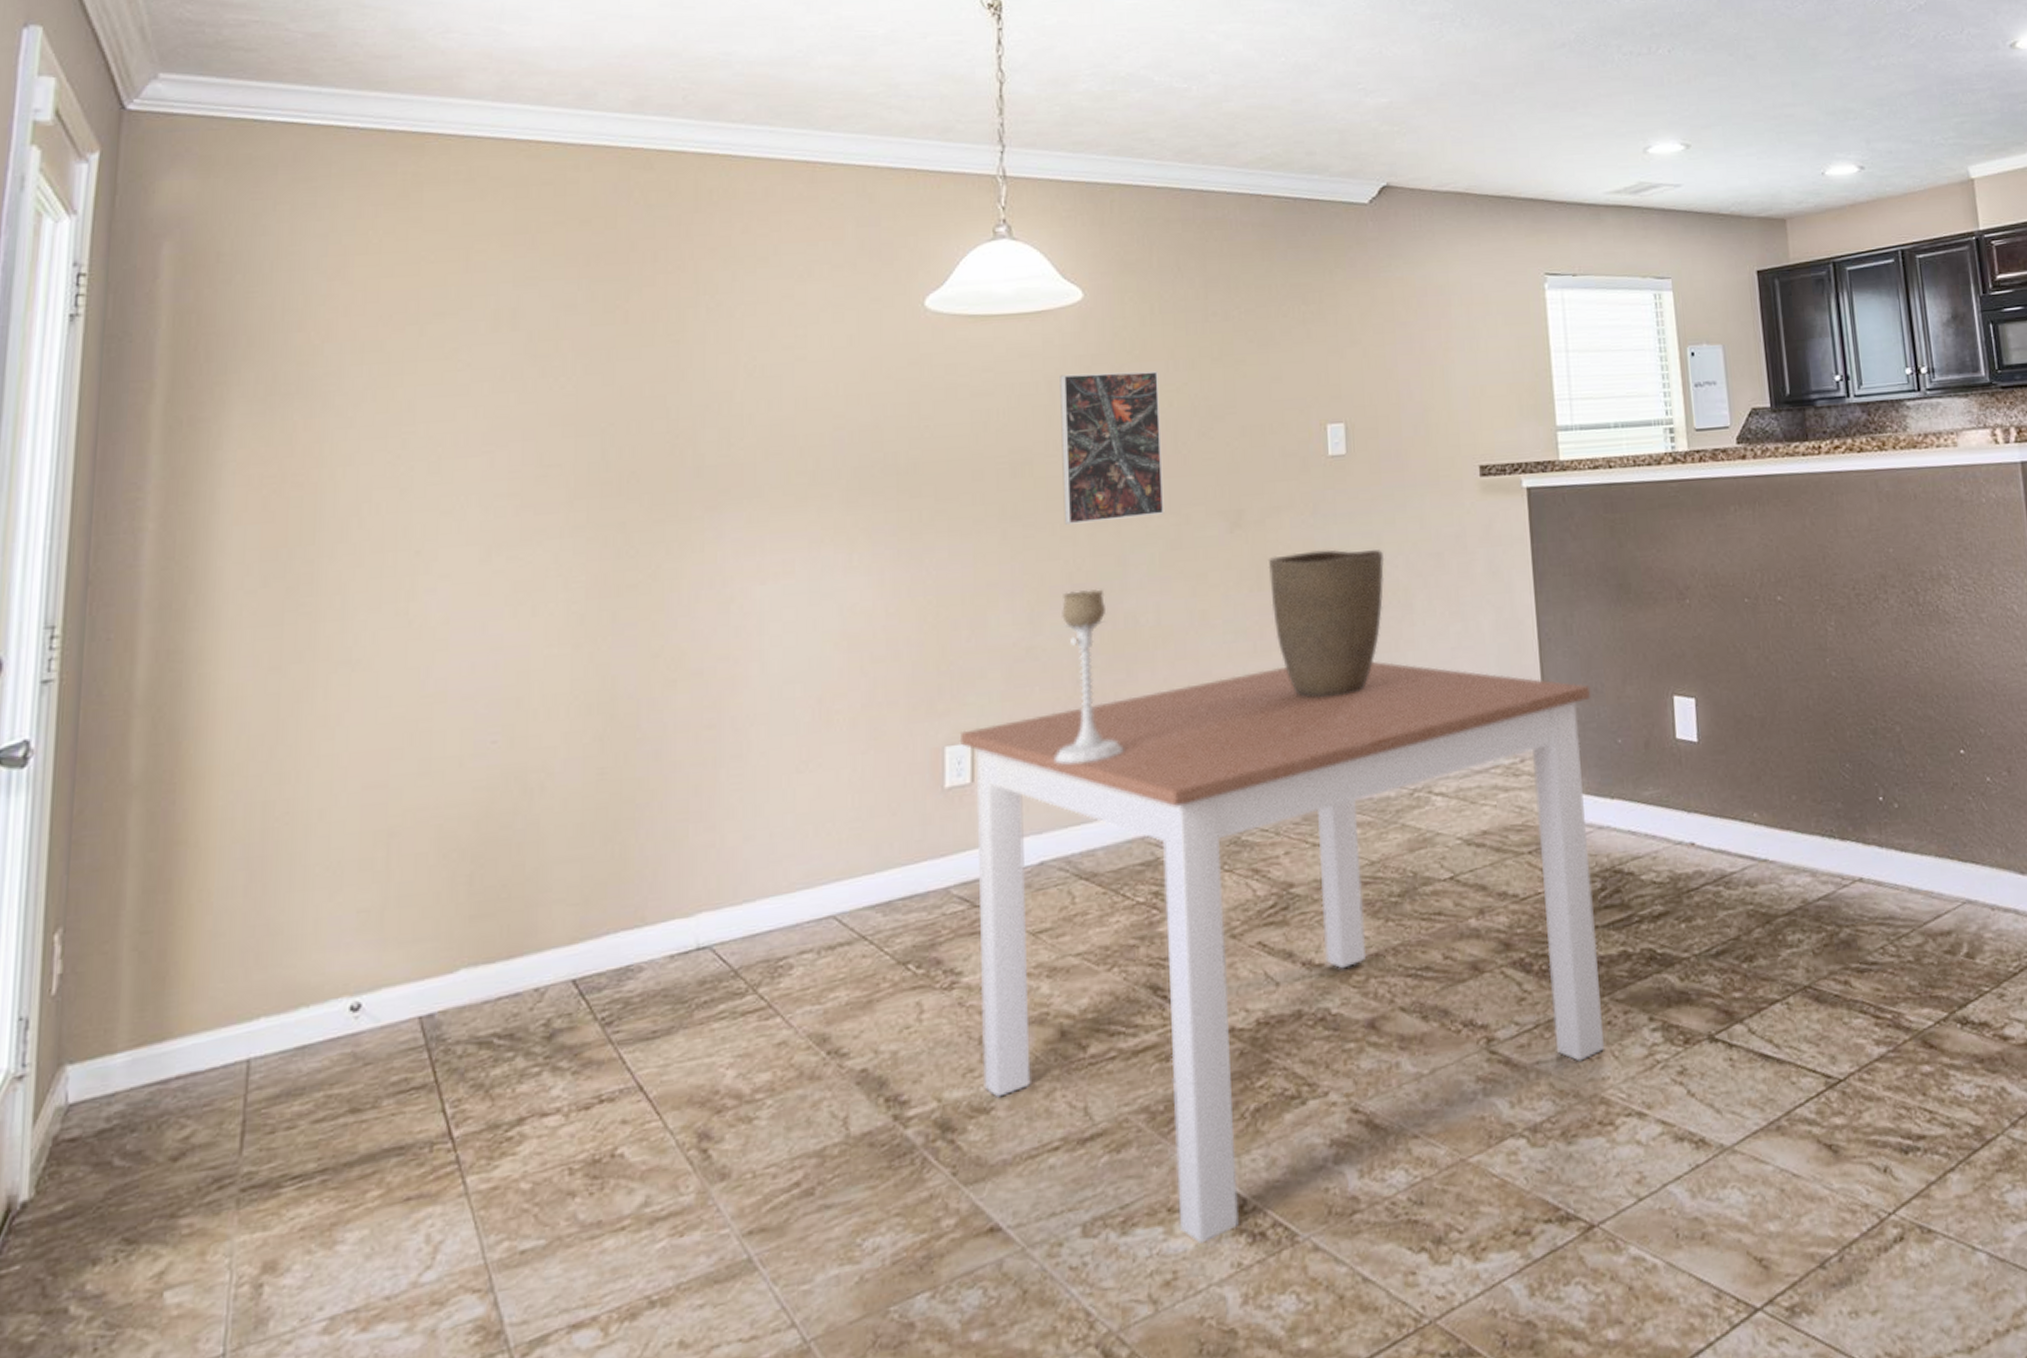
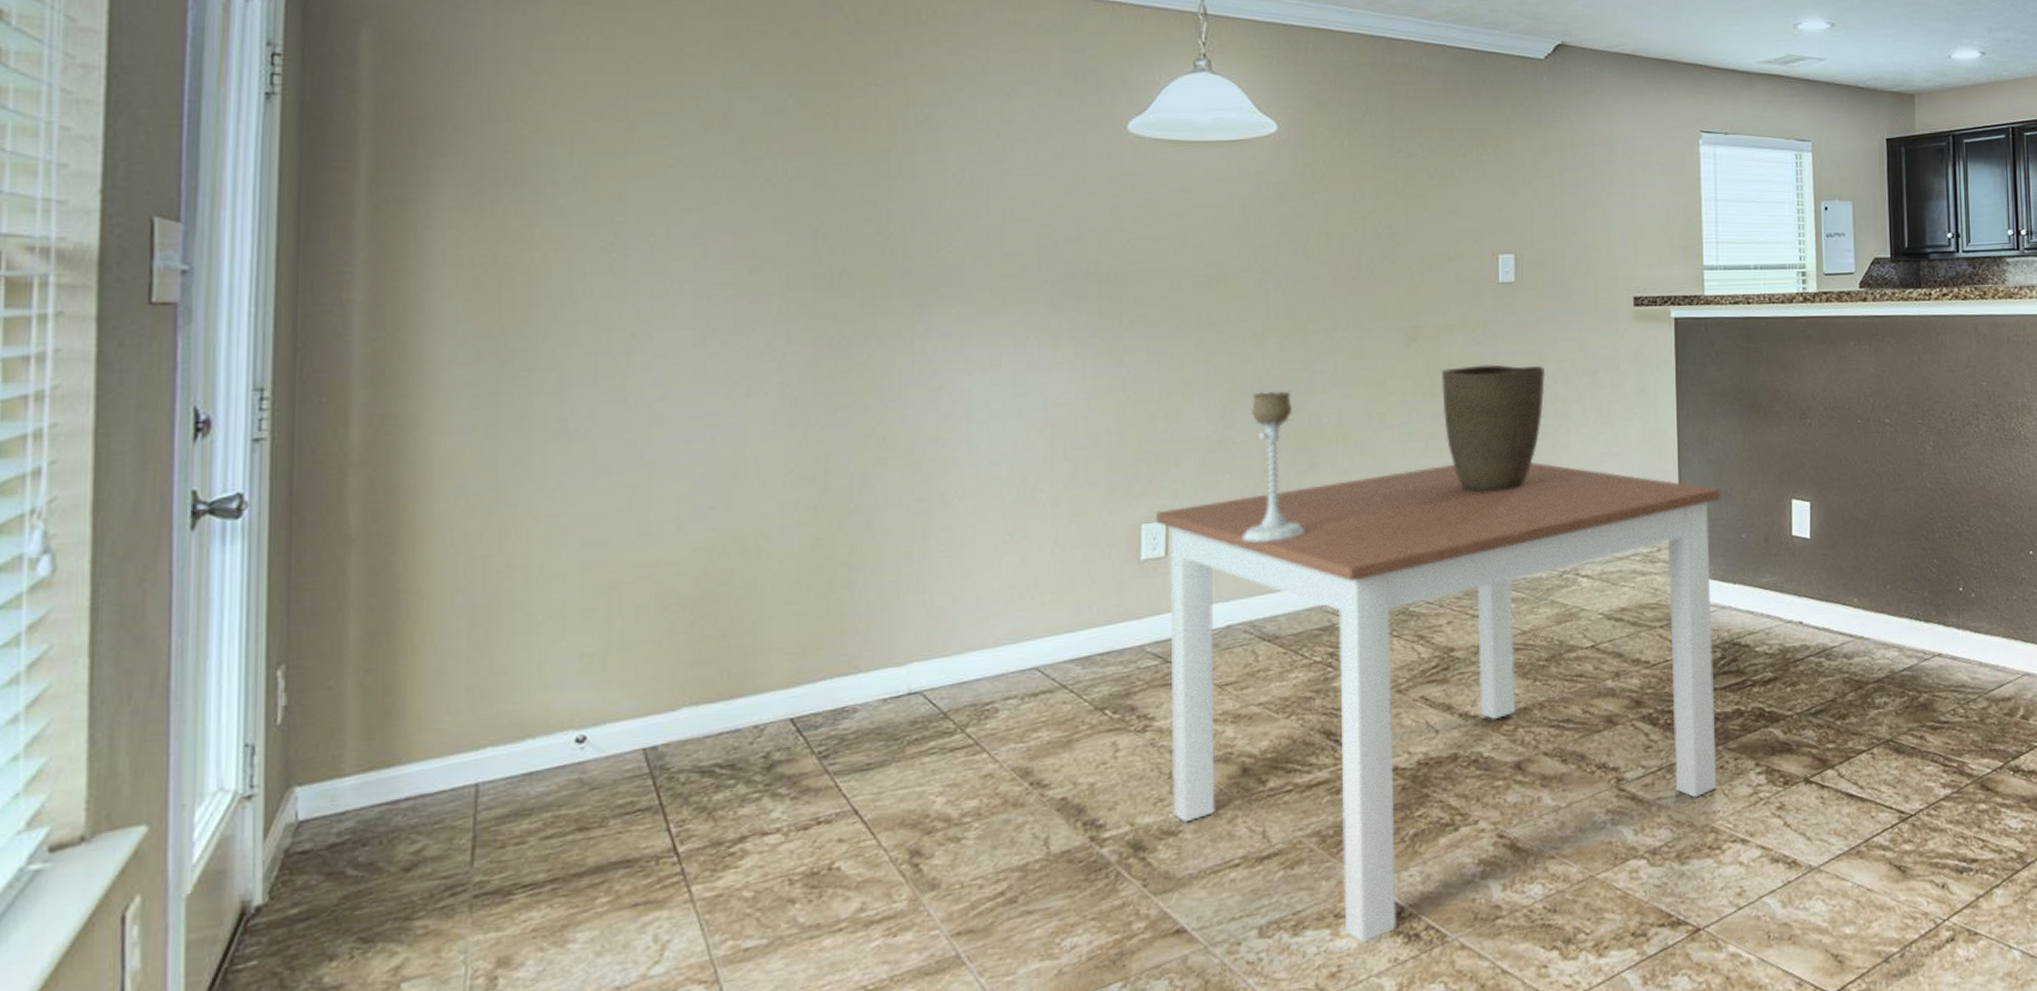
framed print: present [1060,371,1164,525] -> none [1254,198,1348,333]

